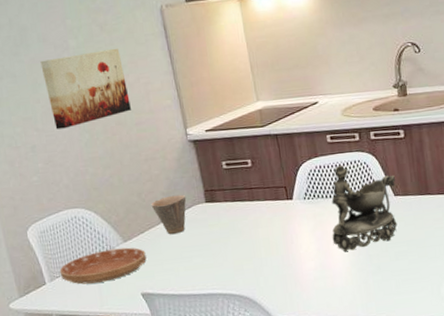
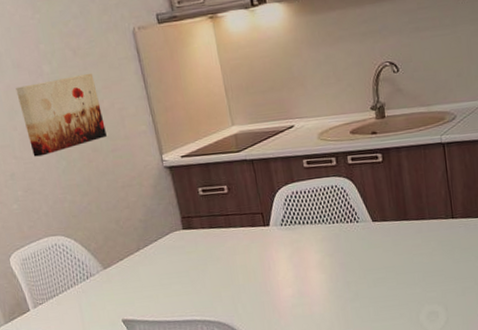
saucer: present [59,247,146,285] -> none [42,274,126,311]
cup: present [151,194,187,235] -> none [129,221,164,262]
decorative bowl: present [331,164,398,251] -> none [308,190,376,278]

